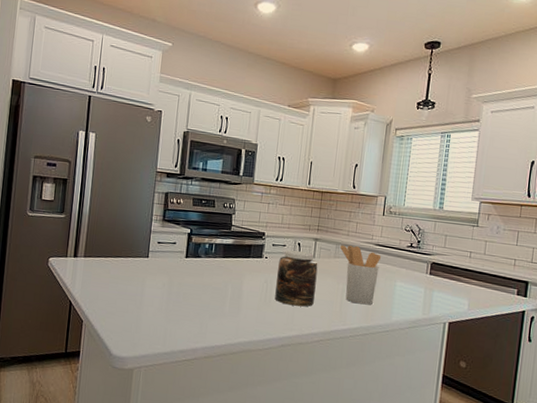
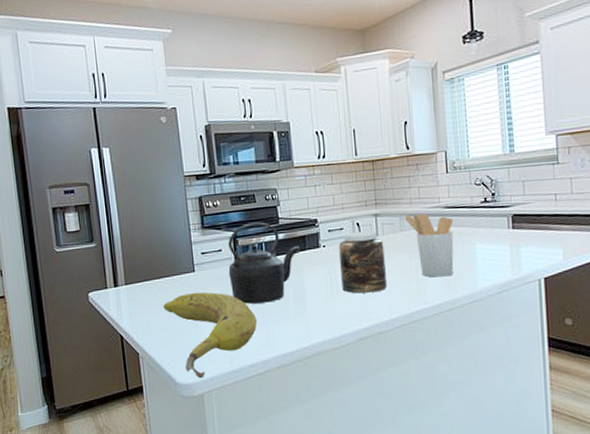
fruit: none [114,275,195,355] -> present [163,292,258,379]
kettle: none [177,224,245,298] -> present [228,222,301,304]

